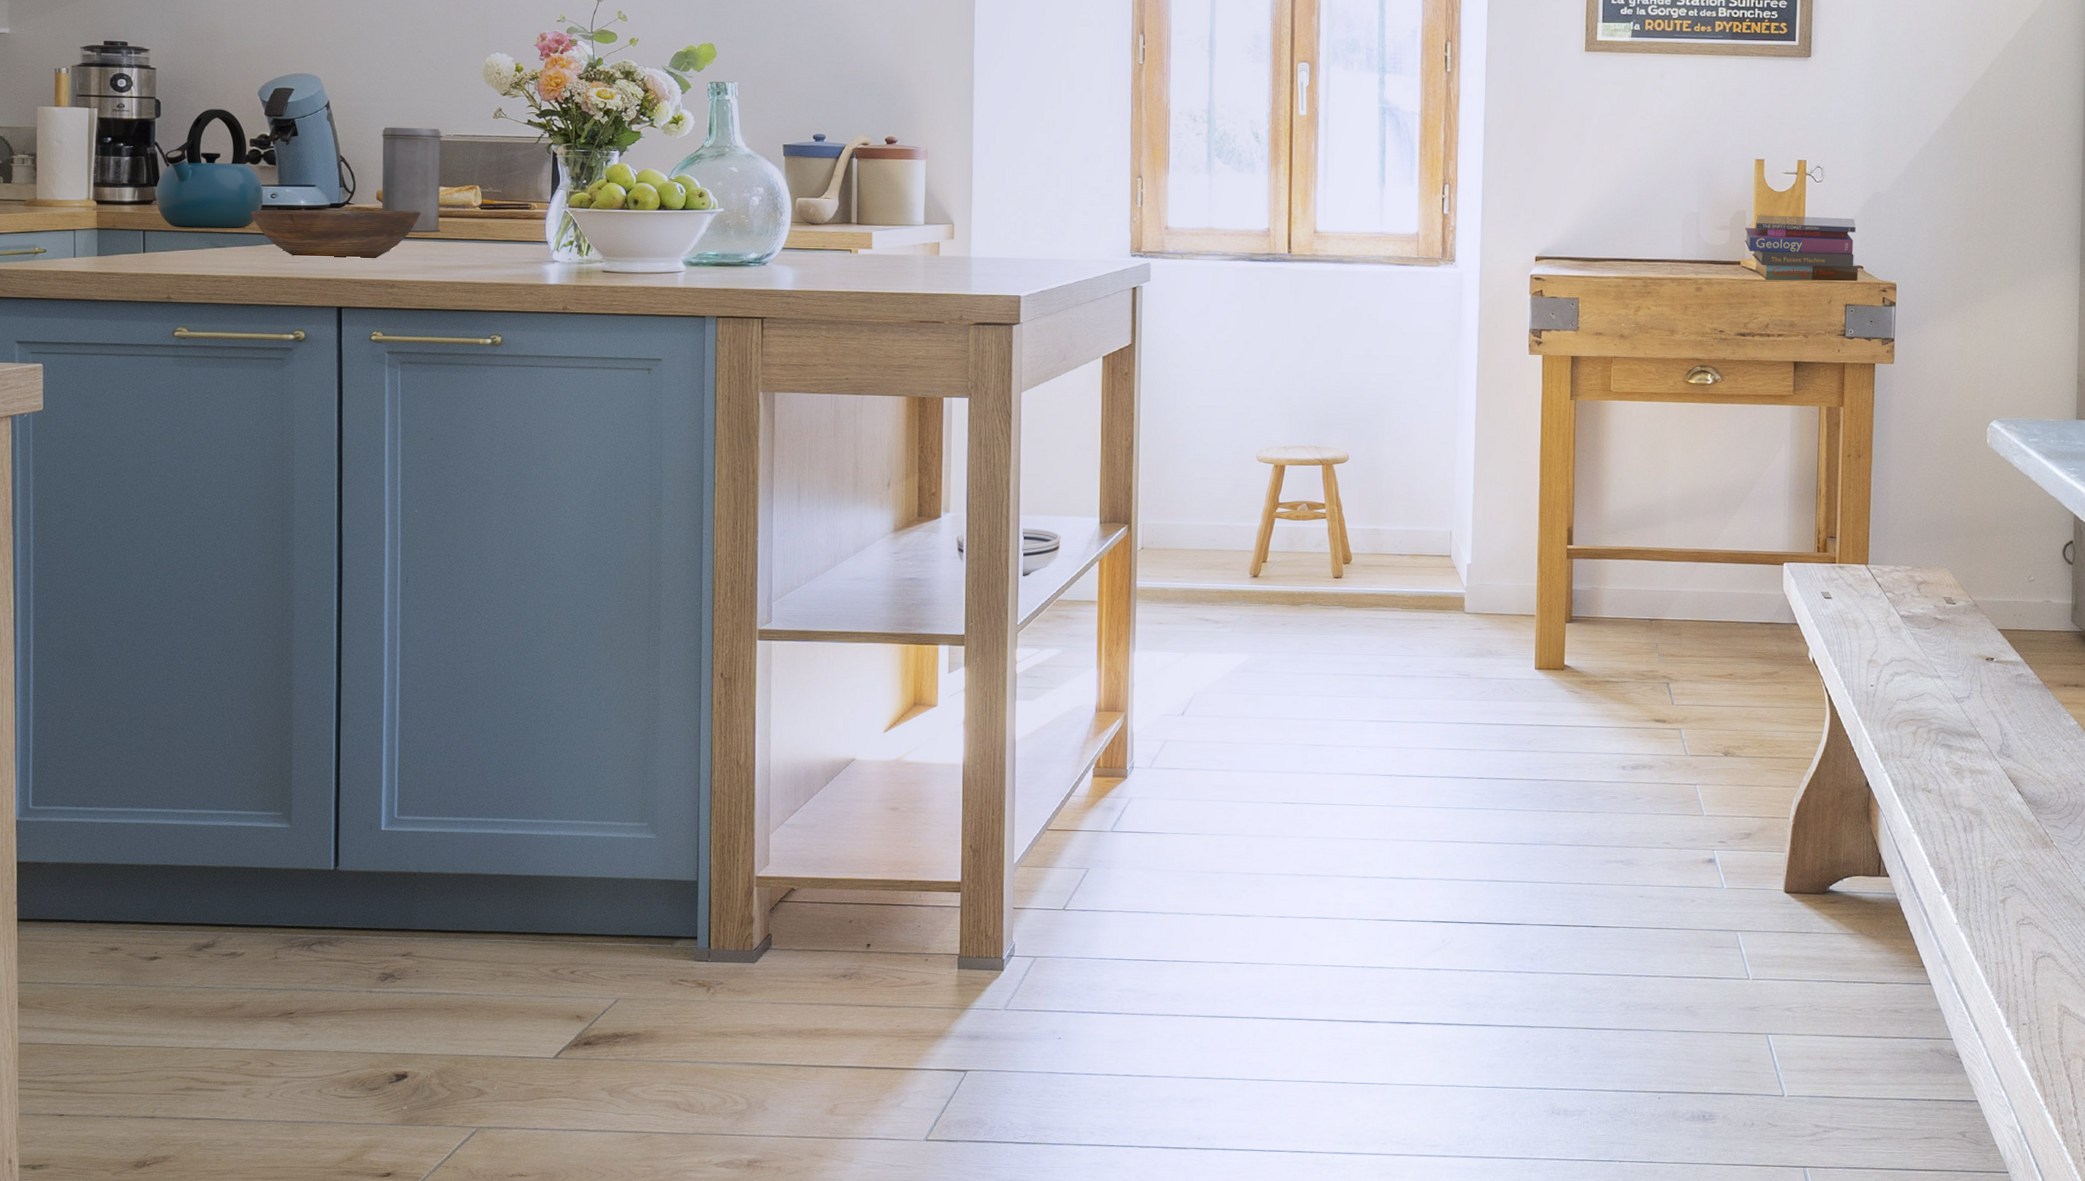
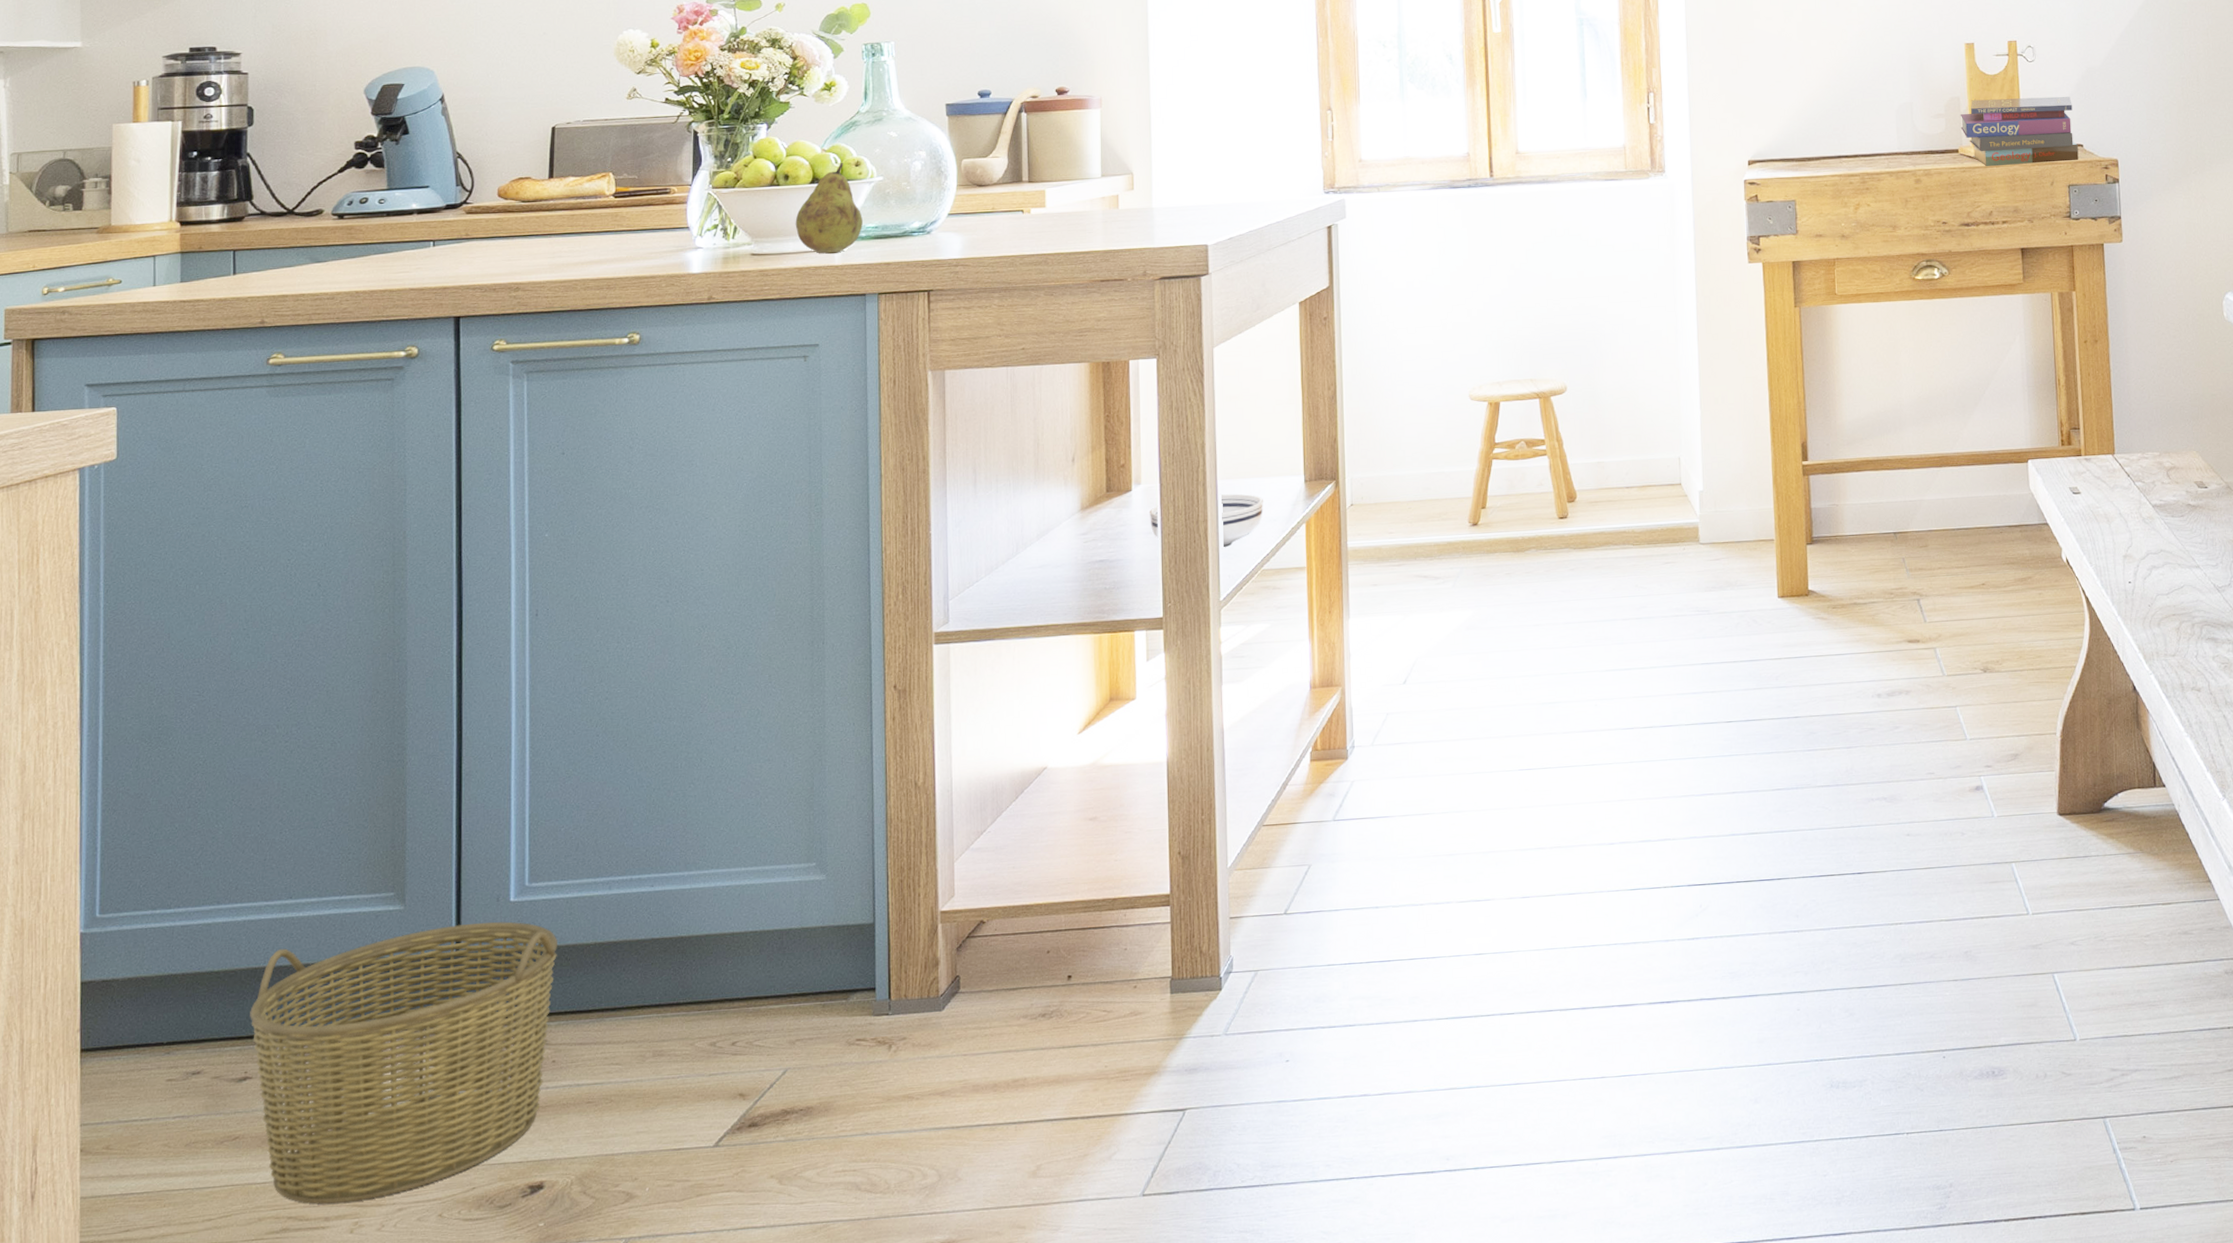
kettle: present [155,109,264,229] -> none [247,111,371,245]
basket: none [159,845,422,1071] -> present [250,921,557,1204]
bowl: present [250,209,422,260] -> none [355,205,549,266]
canister: present [381,127,442,233] -> none [502,115,570,230]
fruit: none [643,192,704,277] -> present [795,162,863,255]

